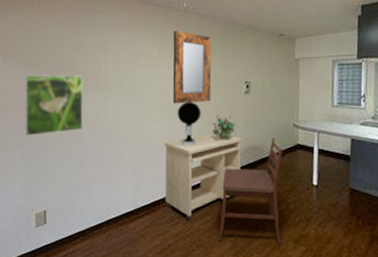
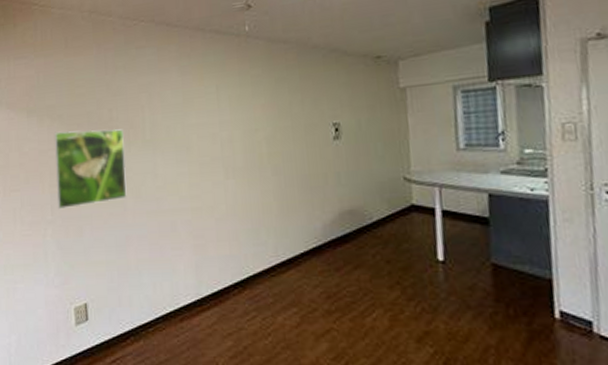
desk: present [164,134,242,220] -> none [230,195,335,312]
home mirror: present [173,30,212,104] -> none [234,62,289,159]
table lamp: present [177,101,201,146] -> none [245,154,277,214]
potted plant: present [212,115,236,141] -> none [292,170,324,204]
dining chair: present [218,137,283,245] -> none [309,196,399,346]

